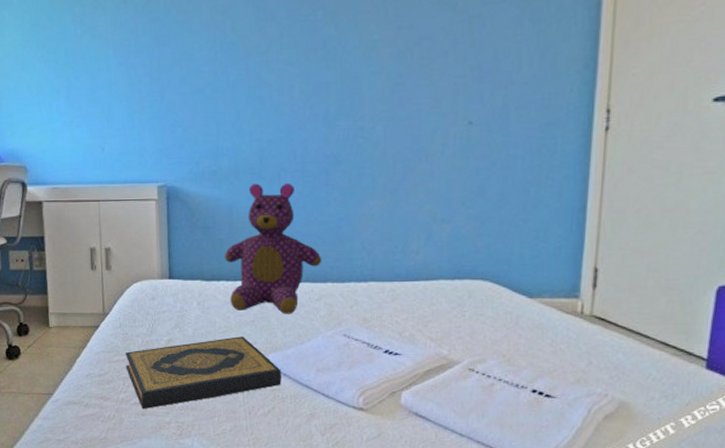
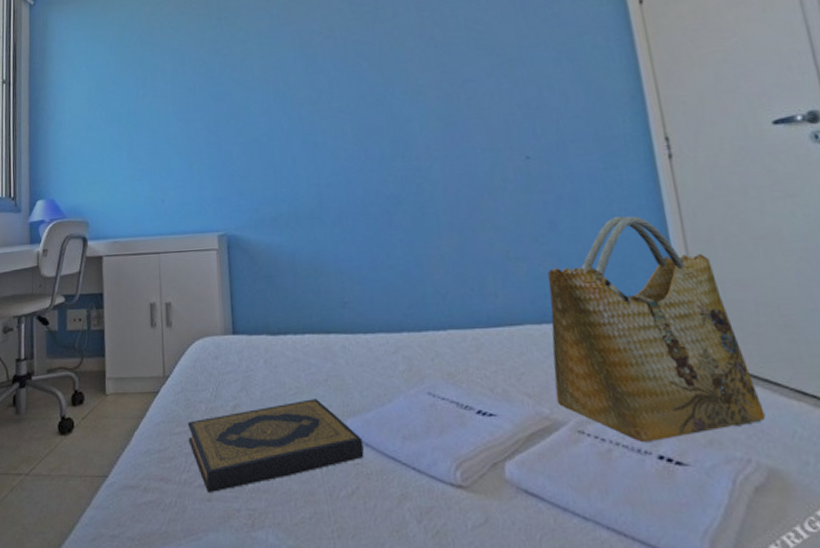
teddy bear: present [224,182,322,314] -> none [289,226,395,371]
grocery bag: none [455,184,630,380] -> present [548,216,766,443]

